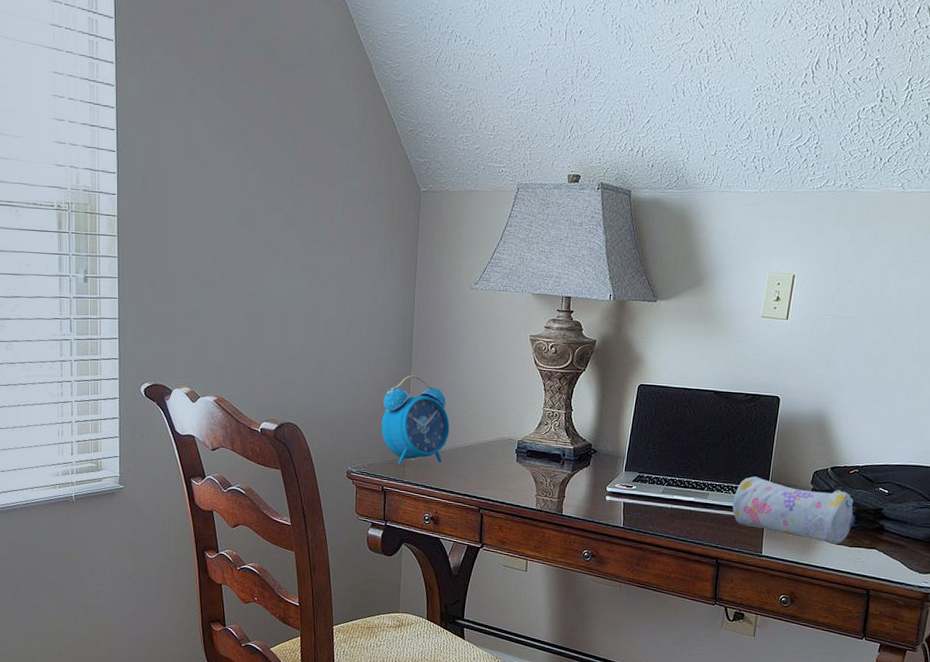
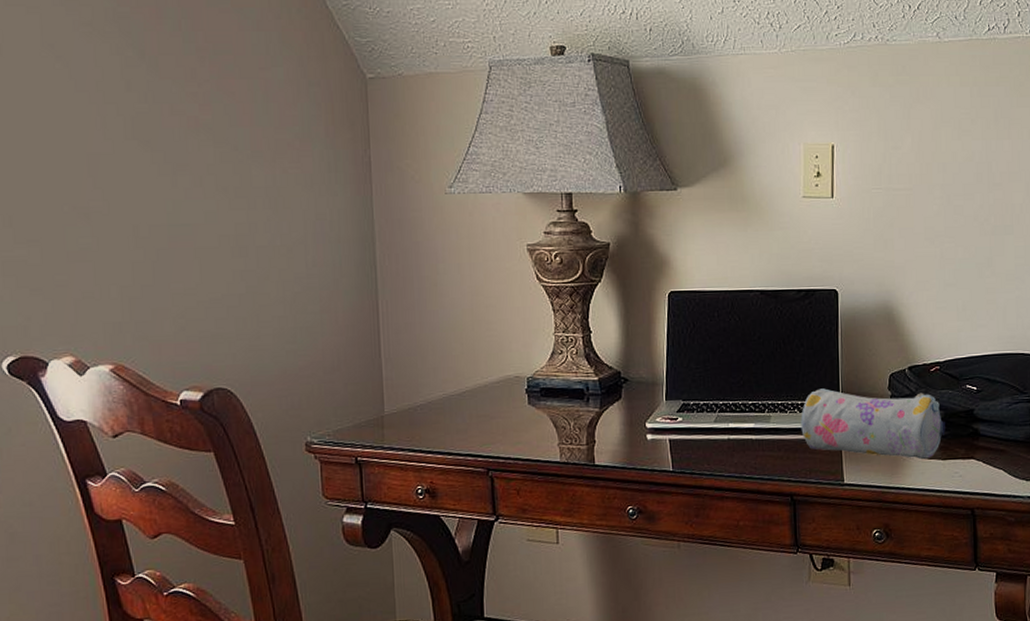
alarm clock: present [381,375,450,465] -> none [345,309,438,426]

